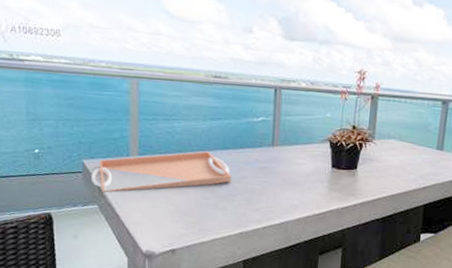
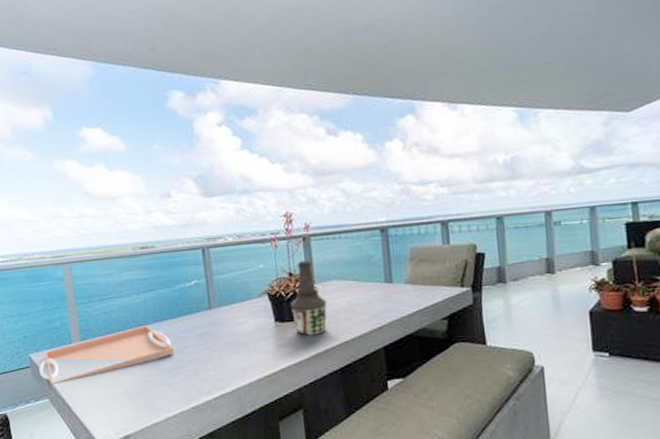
bottle: none [348,116,382,186] -> present [290,259,327,337]

